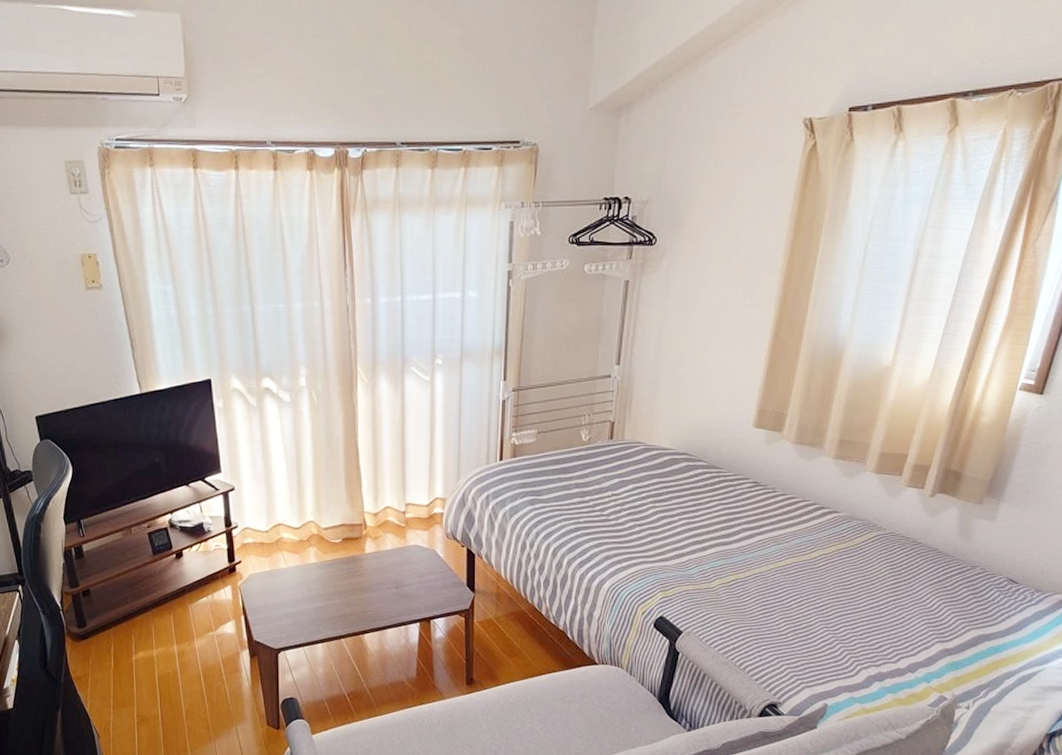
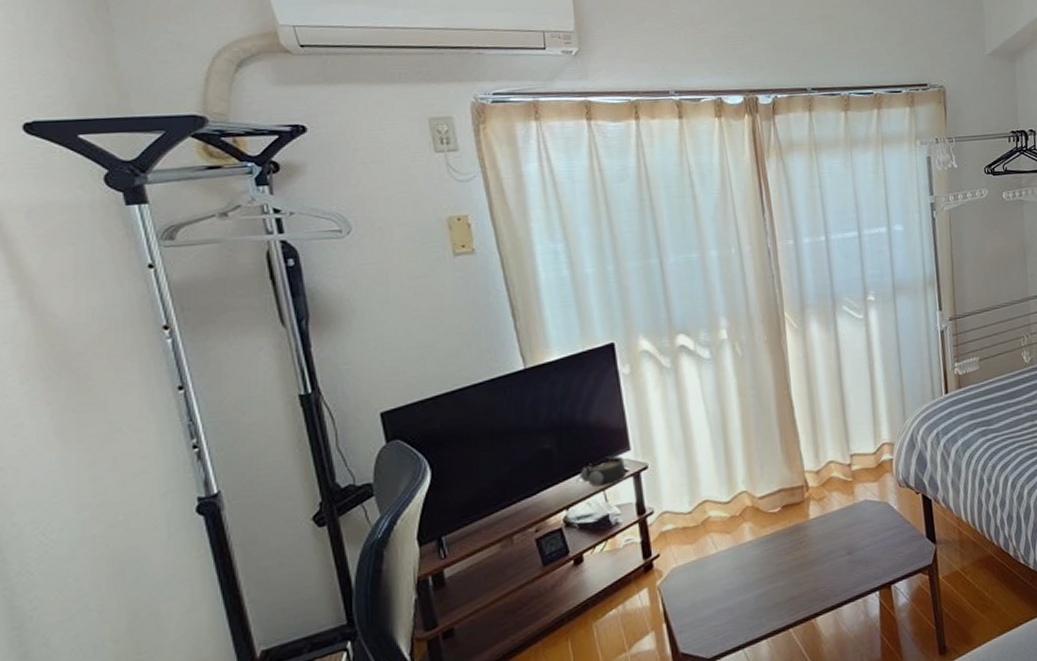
alarm clock: none [178,475,219,499] -> present [575,455,628,487]

